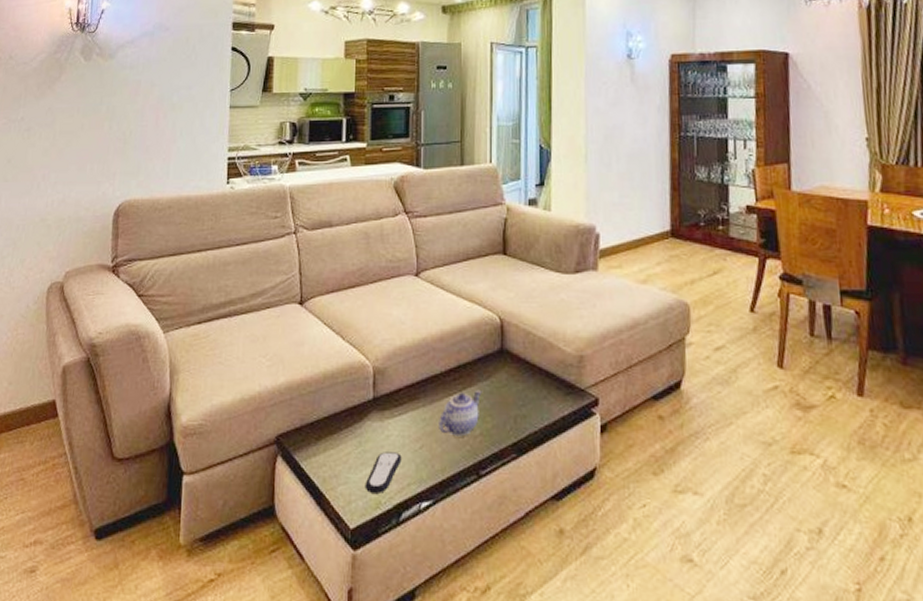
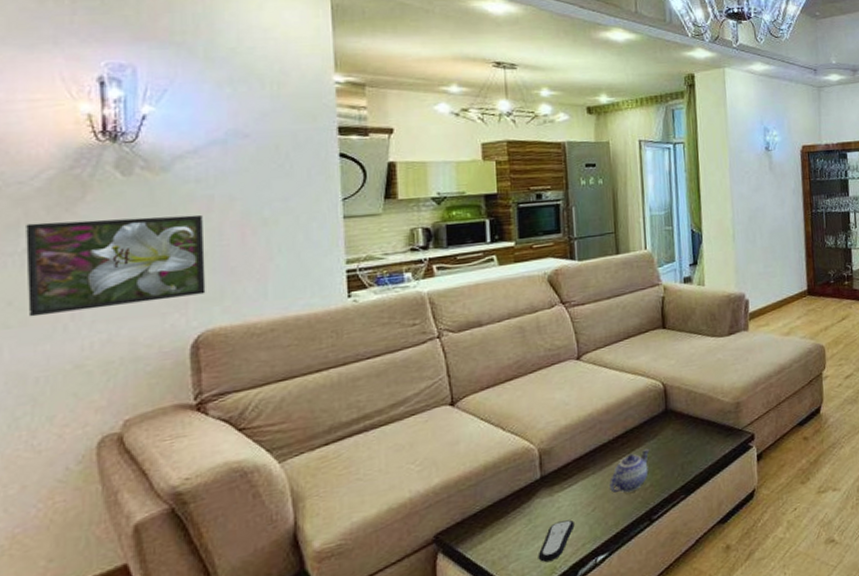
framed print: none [19,96,132,174] -> present [26,214,206,317]

